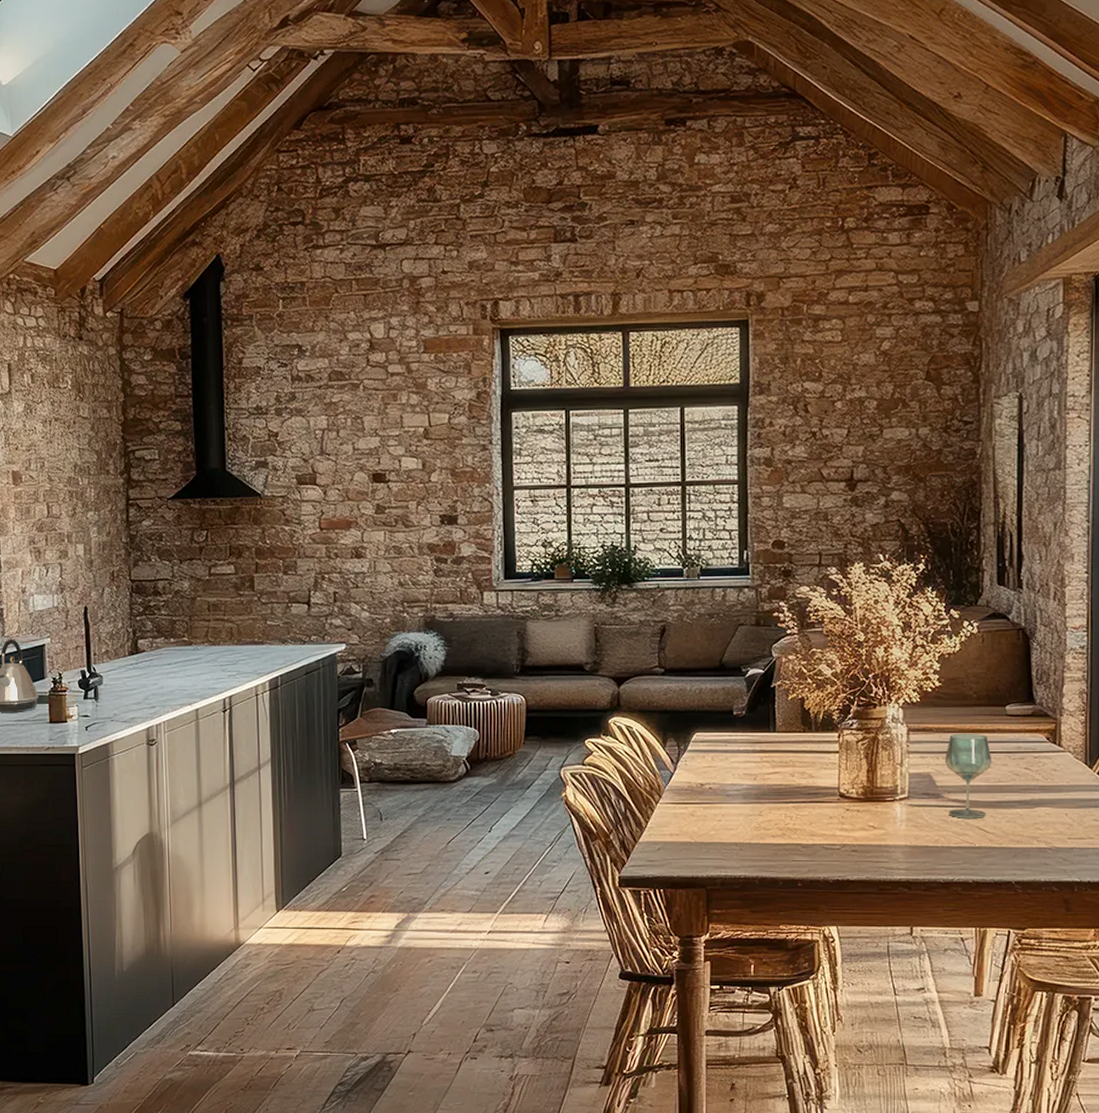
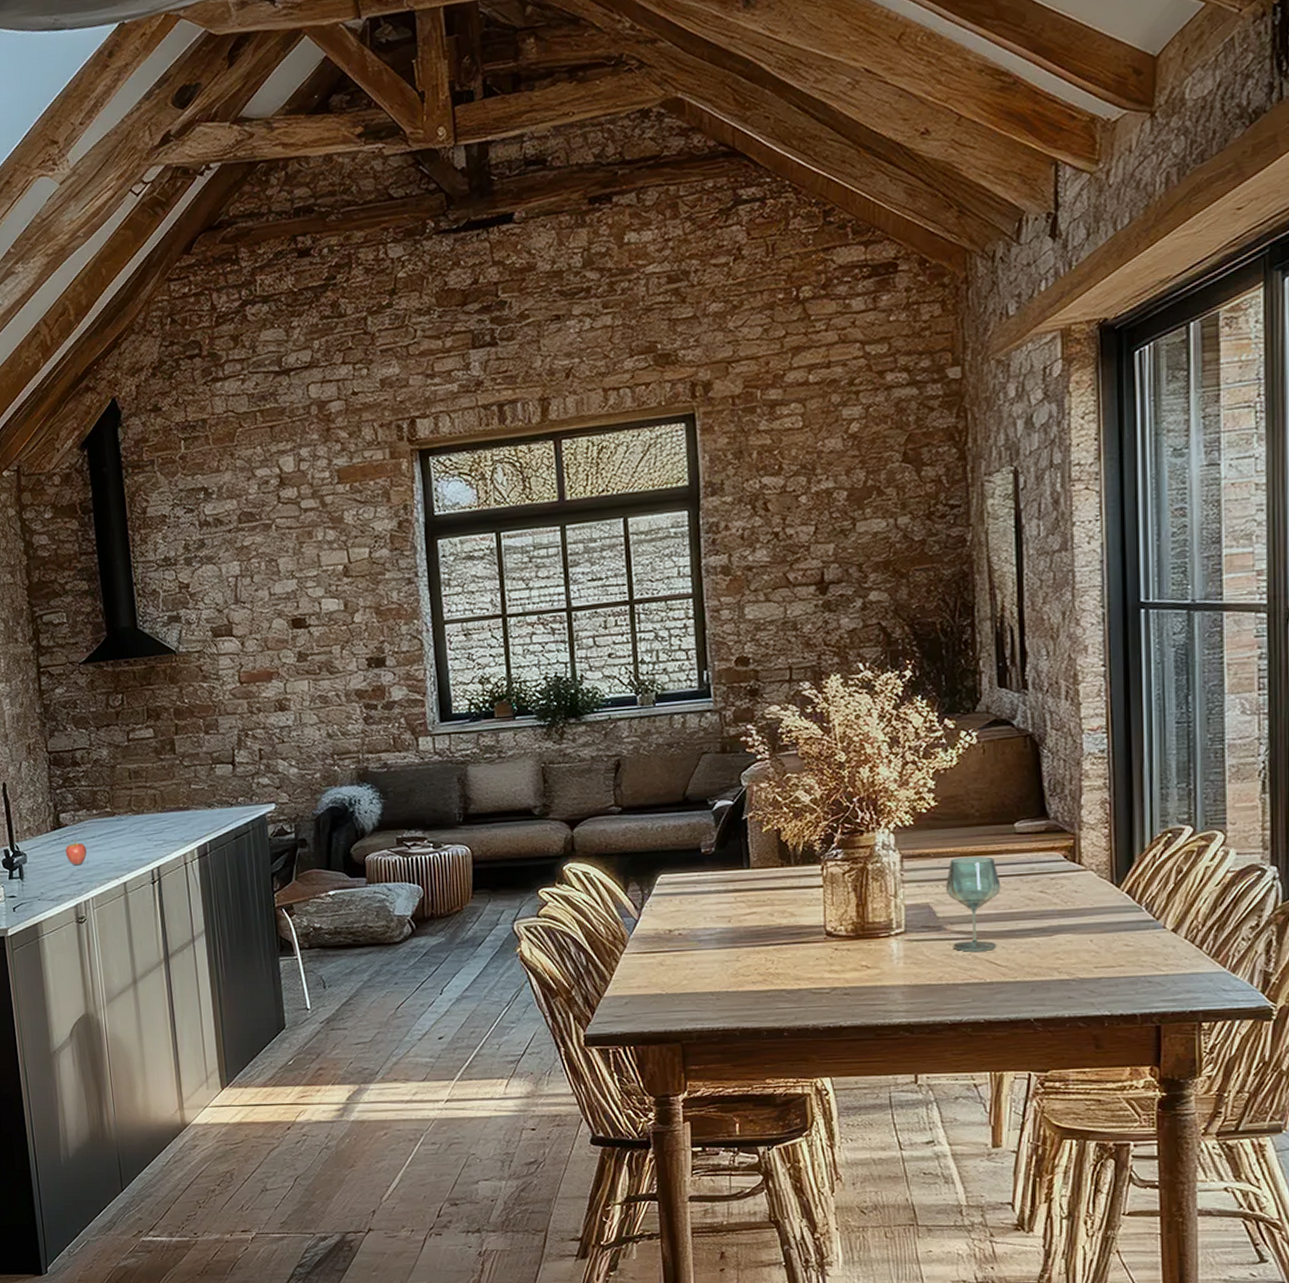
fruit: none [141,665,162,690] -> present [65,839,87,866]

